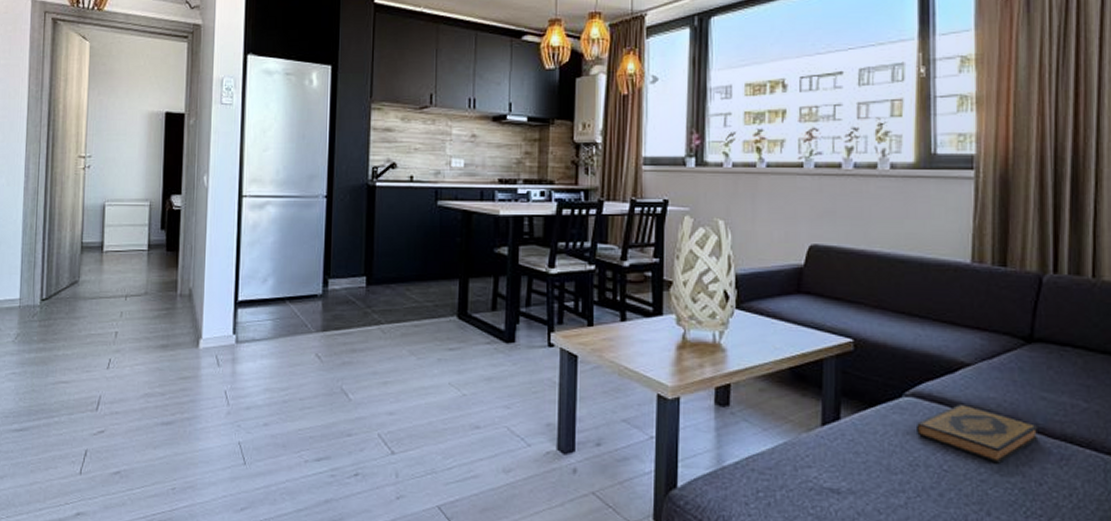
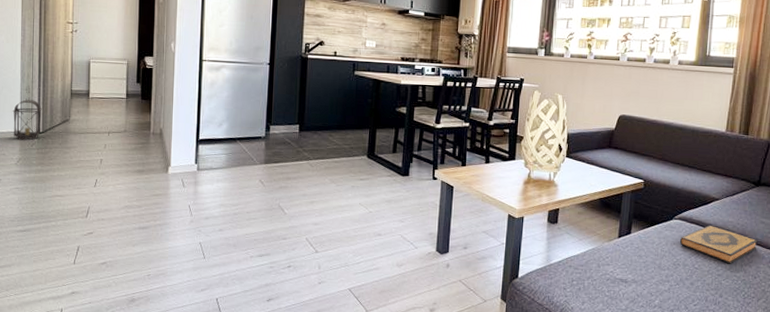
lantern: none [11,239,46,310] -> present [12,86,42,140]

